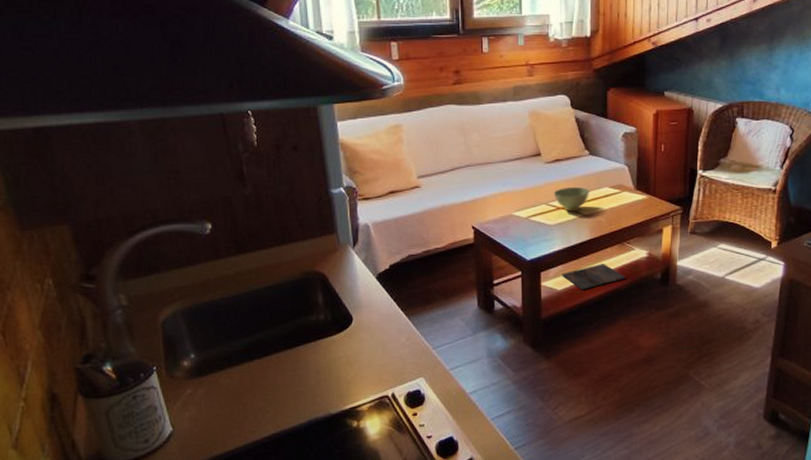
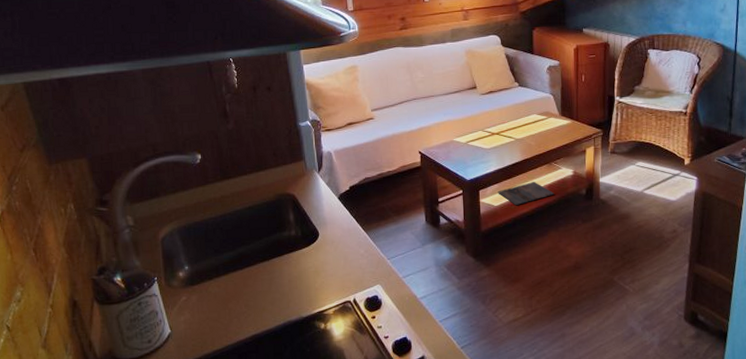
bowl: present [553,187,590,212] -> none [488,115,521,137]

